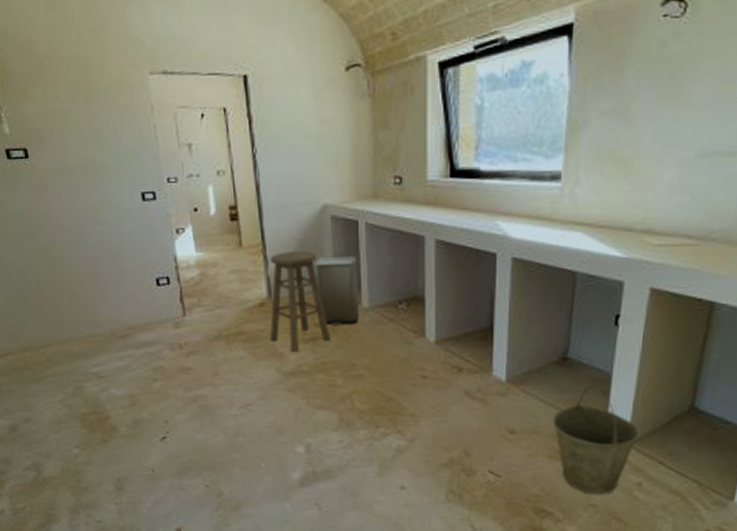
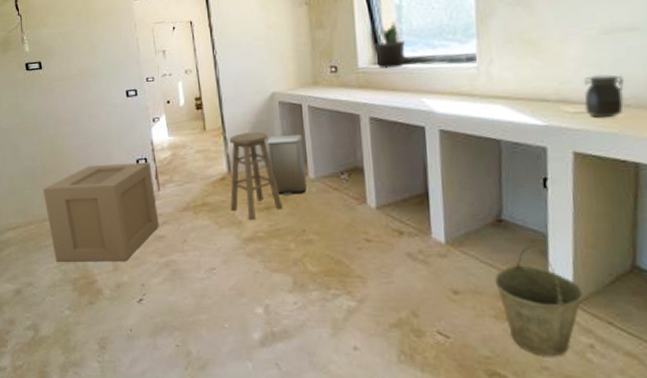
storage box: none [39,282,186,396] -> present [43,162,160,262]
planter: none [447,126,483,184] -> present [372,21,406,69]
jar: none [669,202,714,253] -> present [584,73,624,119]

